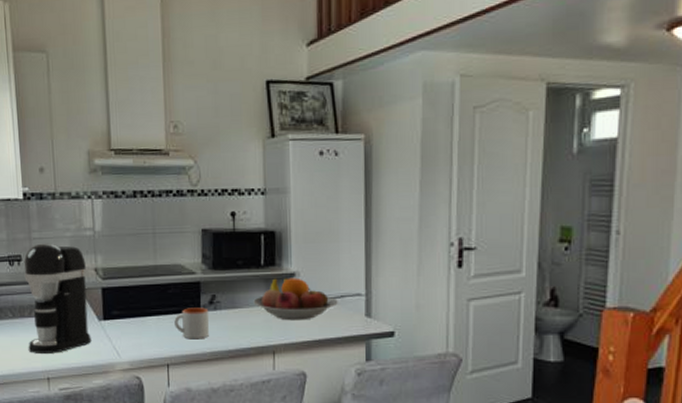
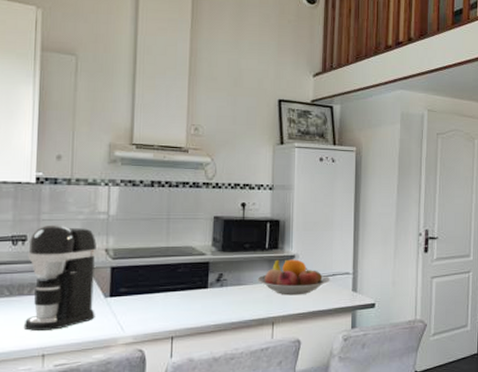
mug: present [174,307,210,340] -> none [182,285,216,314]

